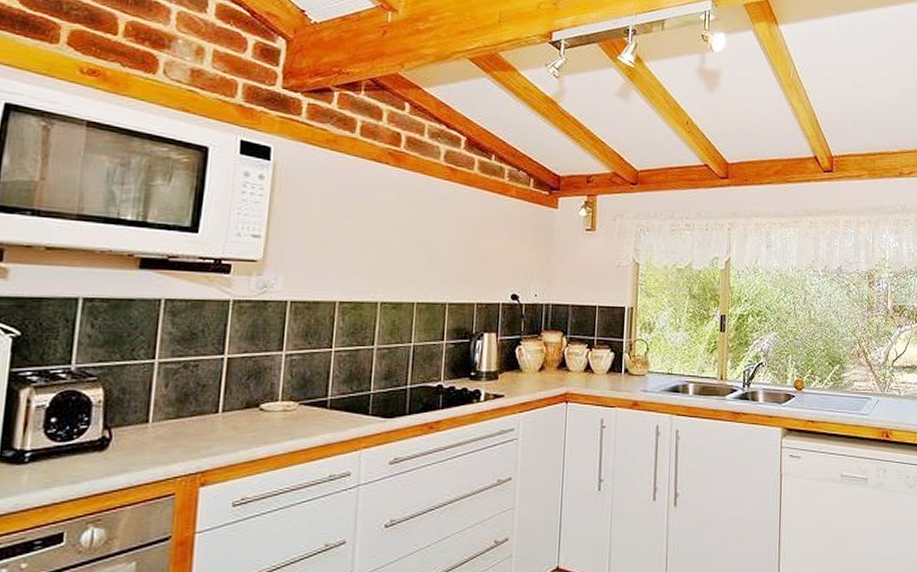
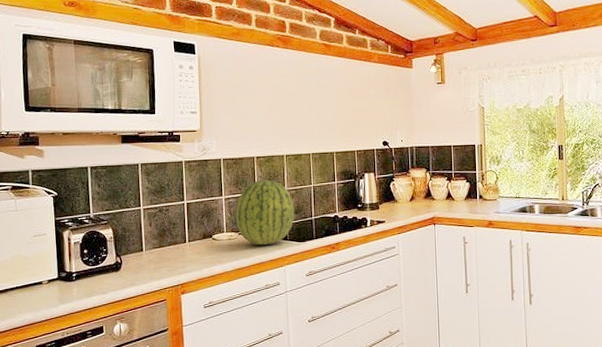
fruit: none [297,332,384,421] -> present [235,180,294,246]

